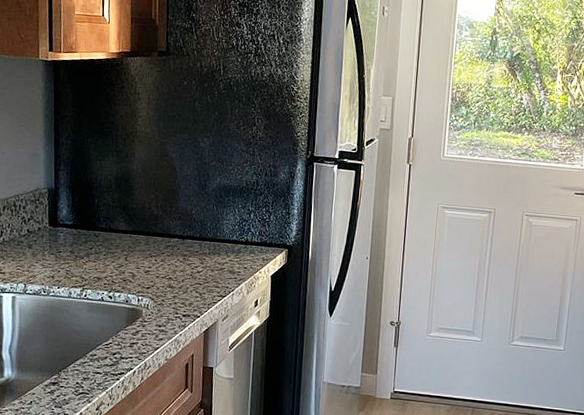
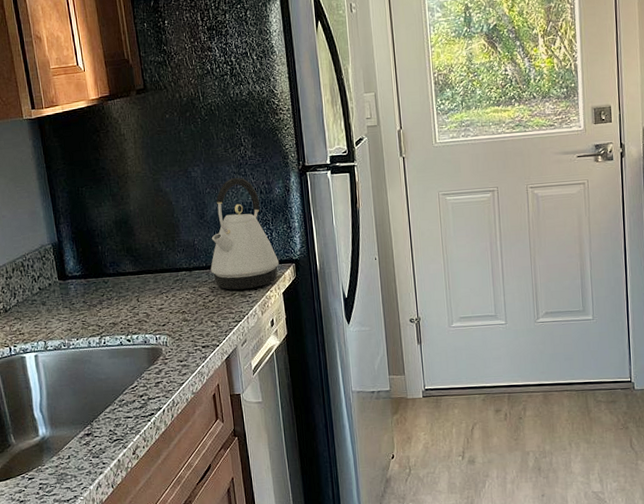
kettle: none [203,155,272,267] -> present [210,177,279,290]

